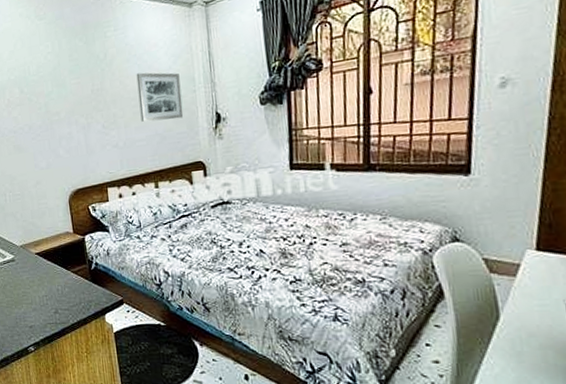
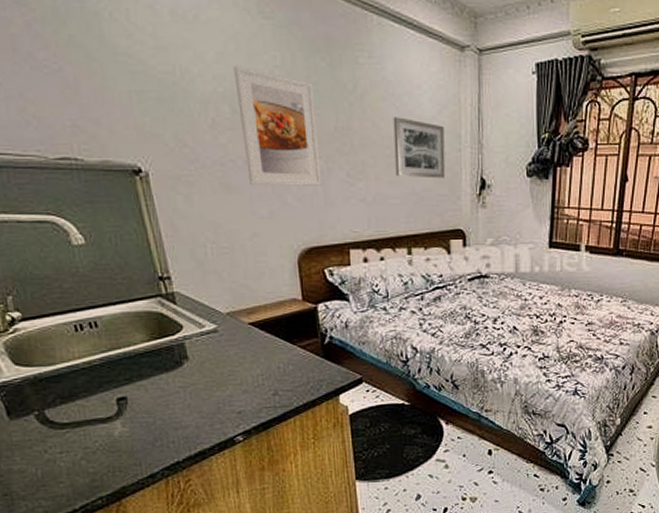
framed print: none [20,57,84,145] -> present [233,65,322,186]

